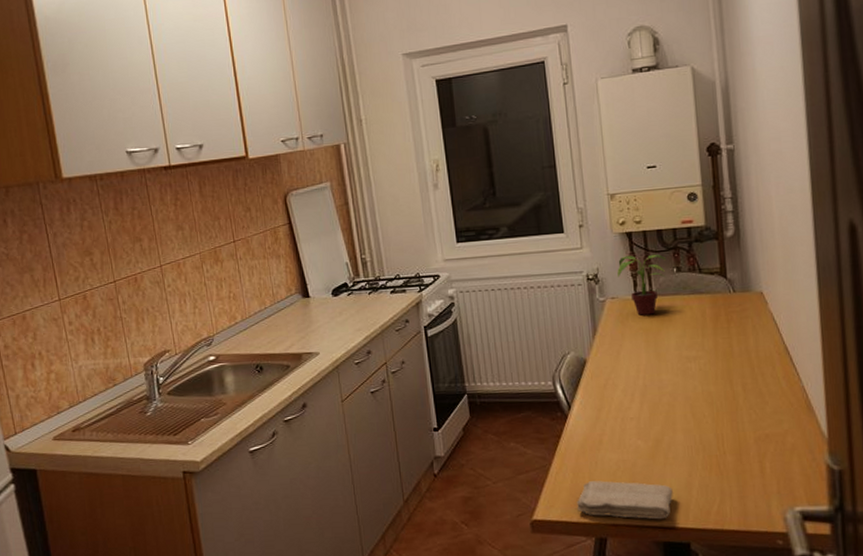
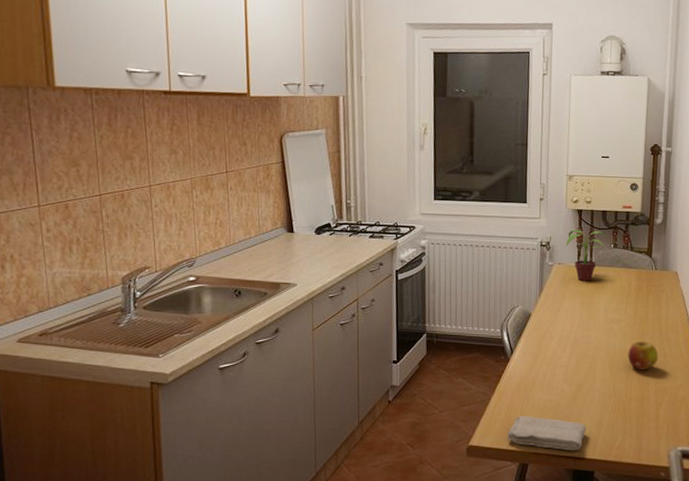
fruit: none [713,379,753,416] -> present [628,341,659,370]

